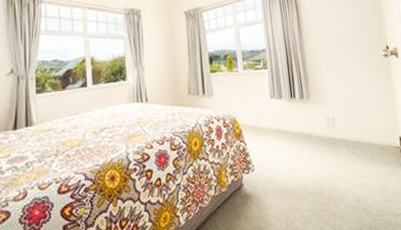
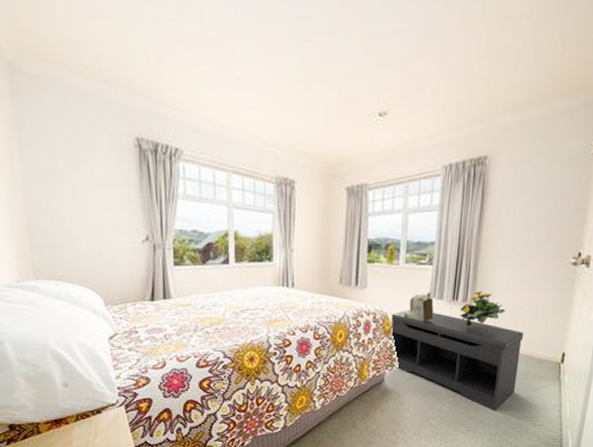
bench: none [239,111,368,204] -> present [391,310,524,411]
decorative box: none [250,94,278,123] -> present [403,292,434,323]
flowering plant: none [299,88,339,122] -> present [460,291,506,327]

